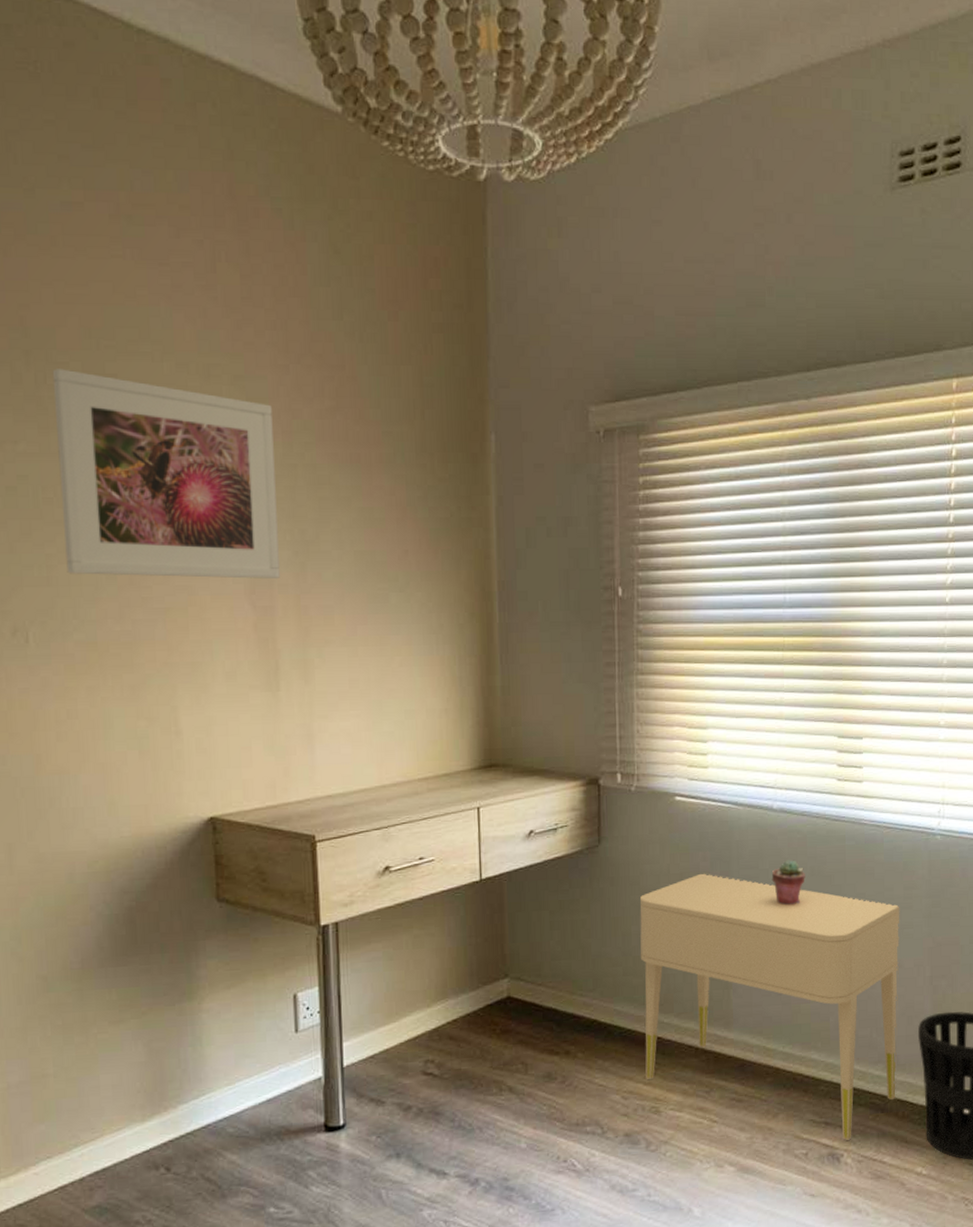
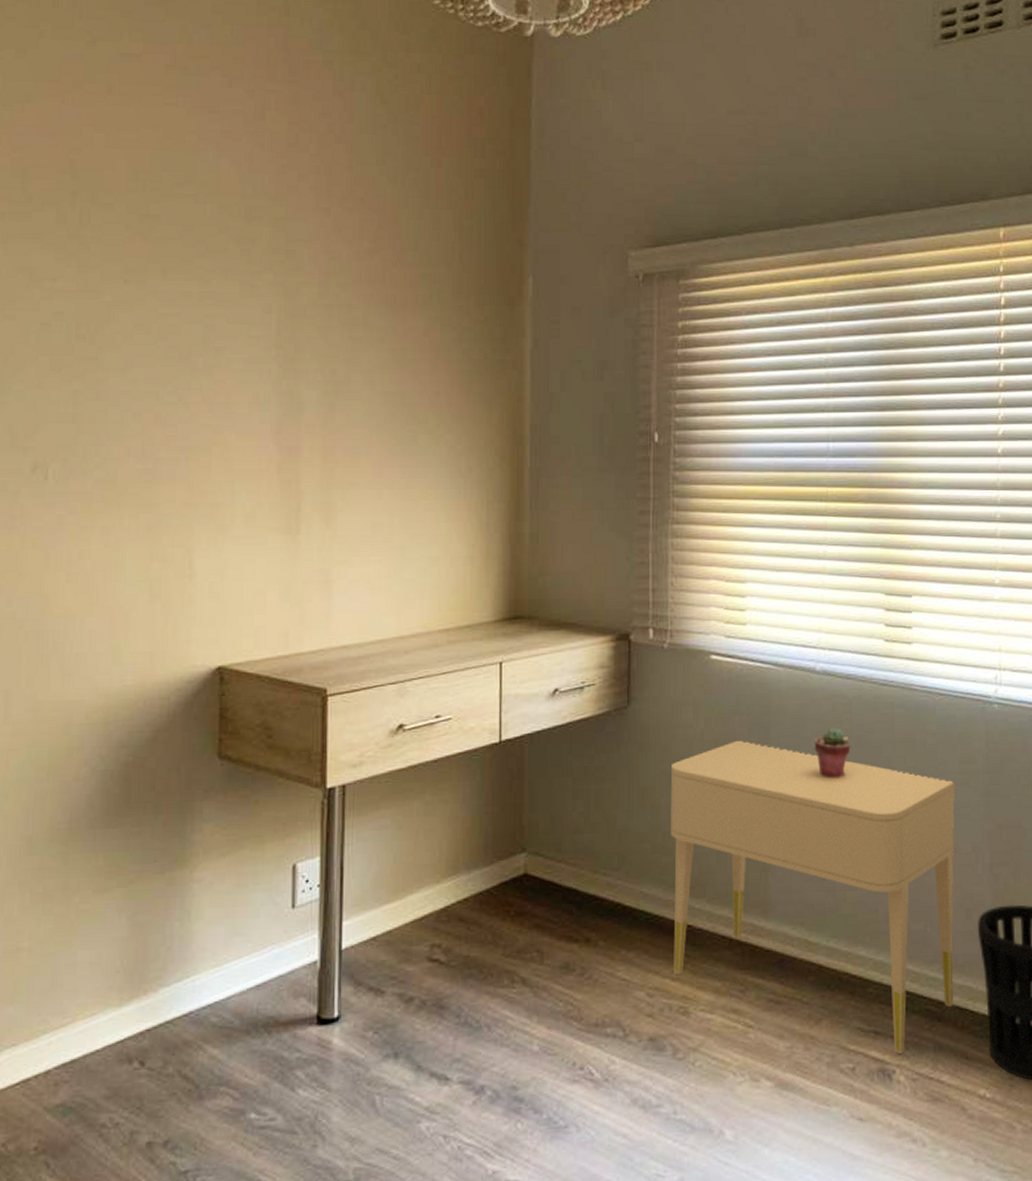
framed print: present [52,369,280,579] -> none [93,209,311,418]

